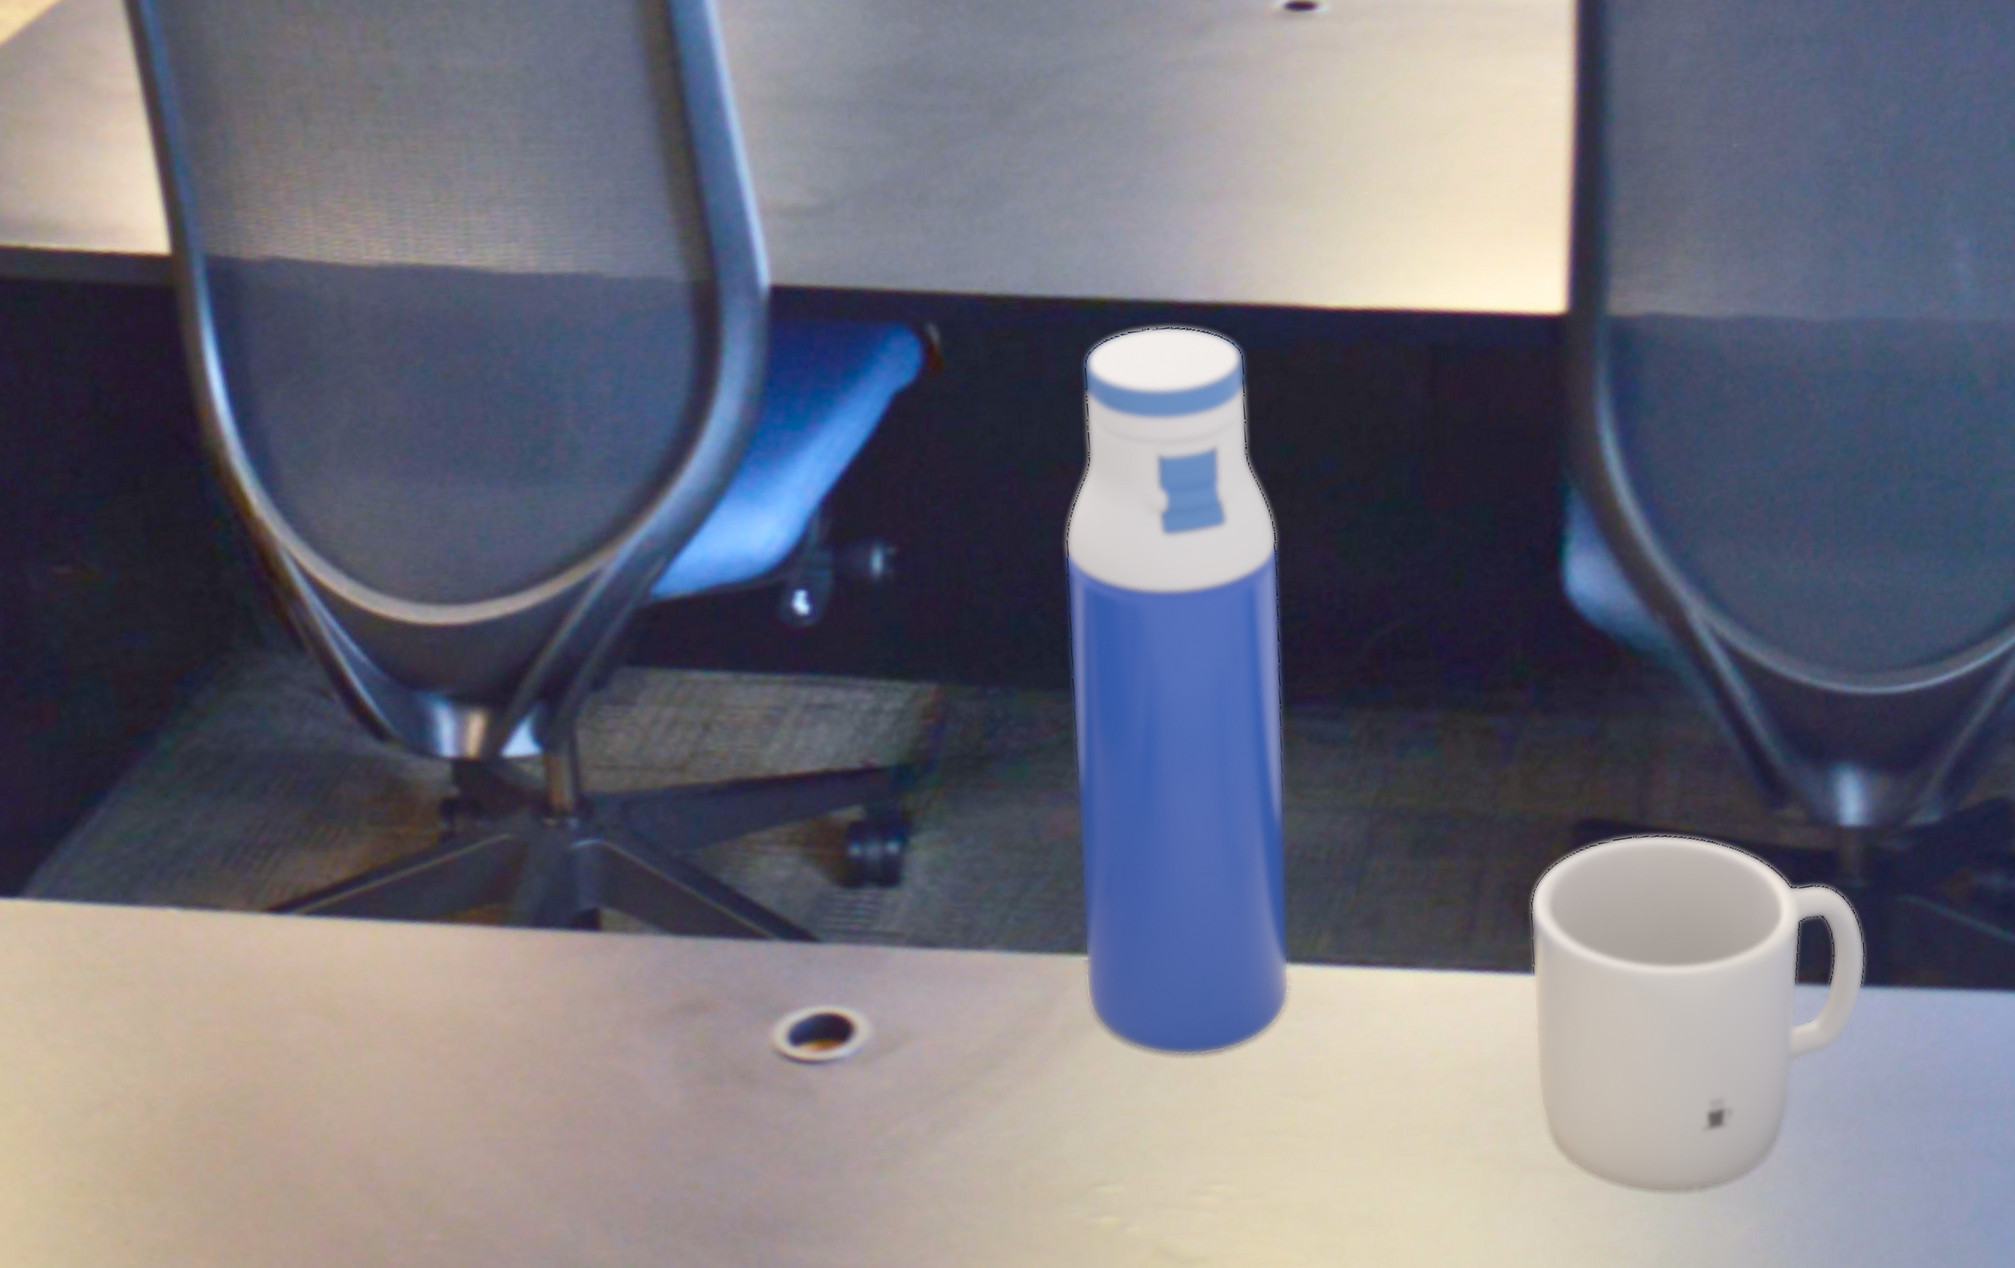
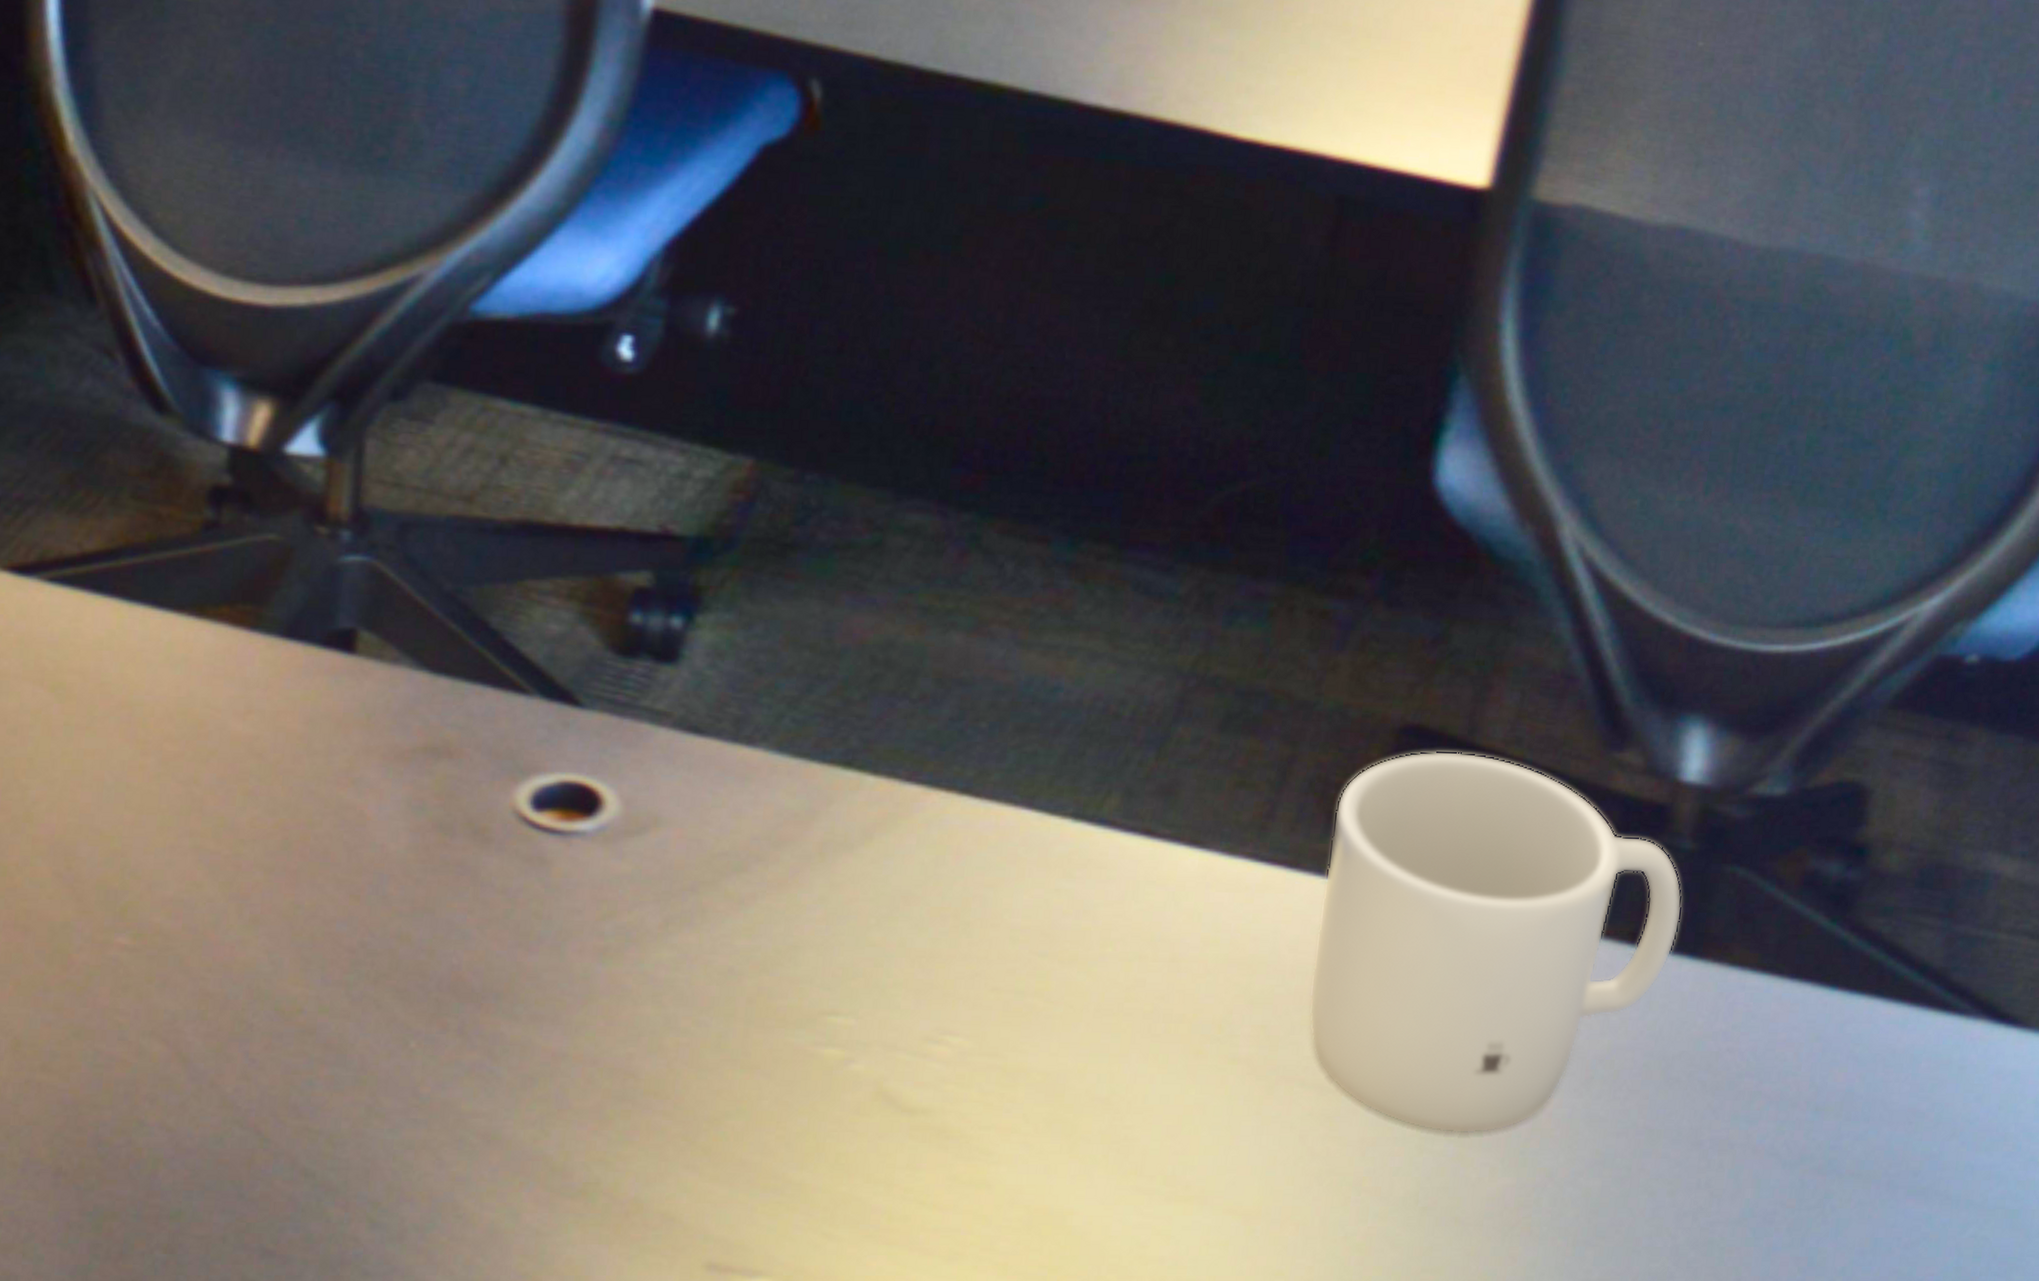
water bottle: present [1065,326,1290,1055] -> none [852,124,1141,898]

